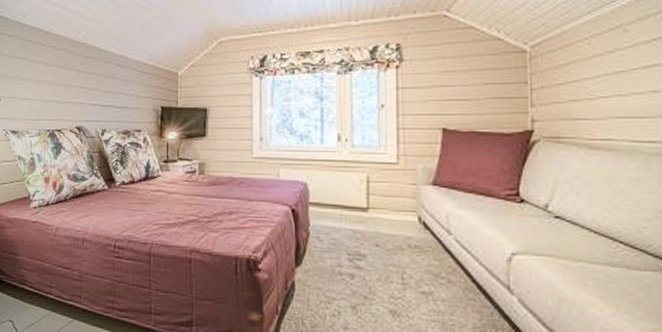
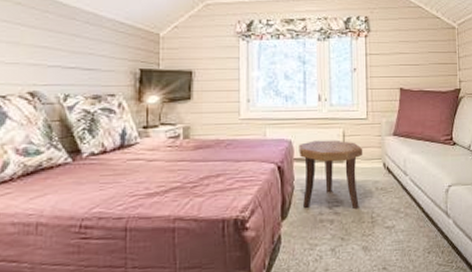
side table: none [315,184,392,265] -> present [299,140,363,208]

